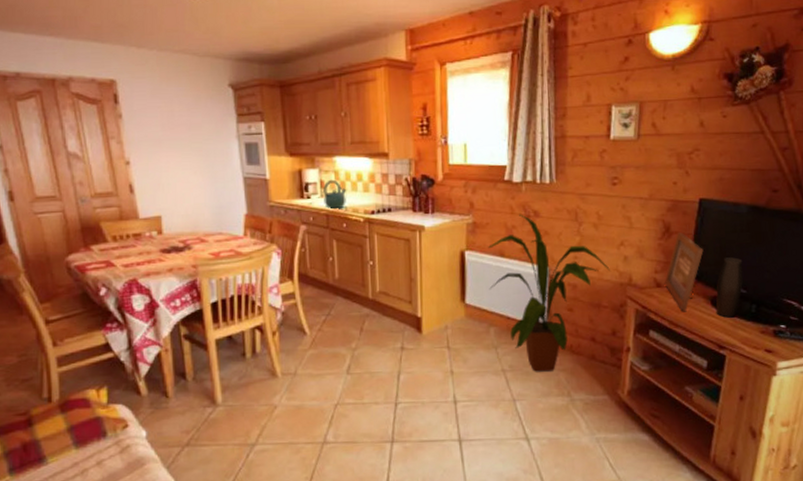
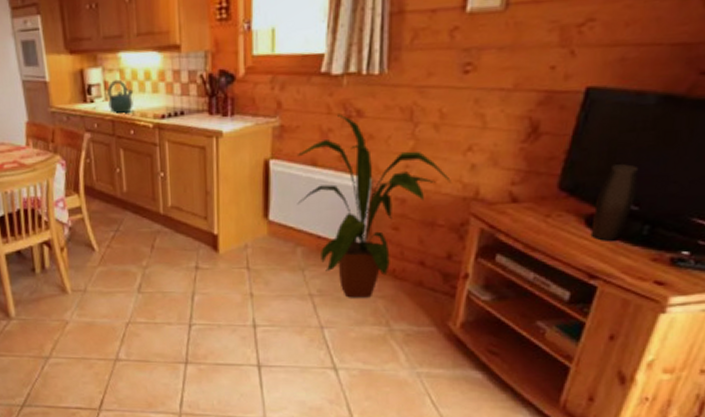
picture frame: present [664,231,704,311] -> none [522,132,584,232]

